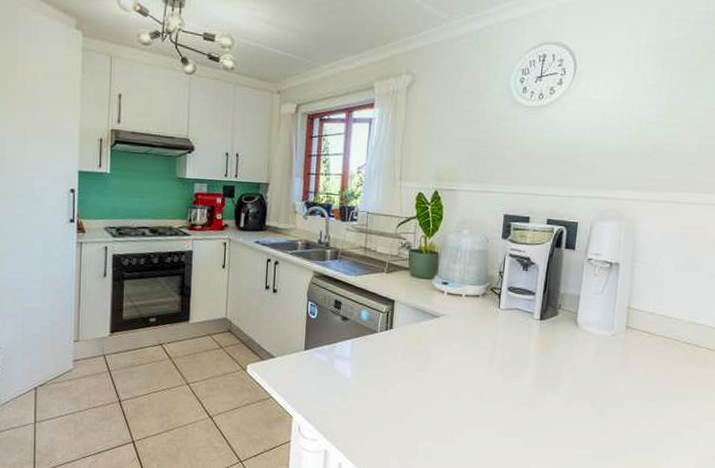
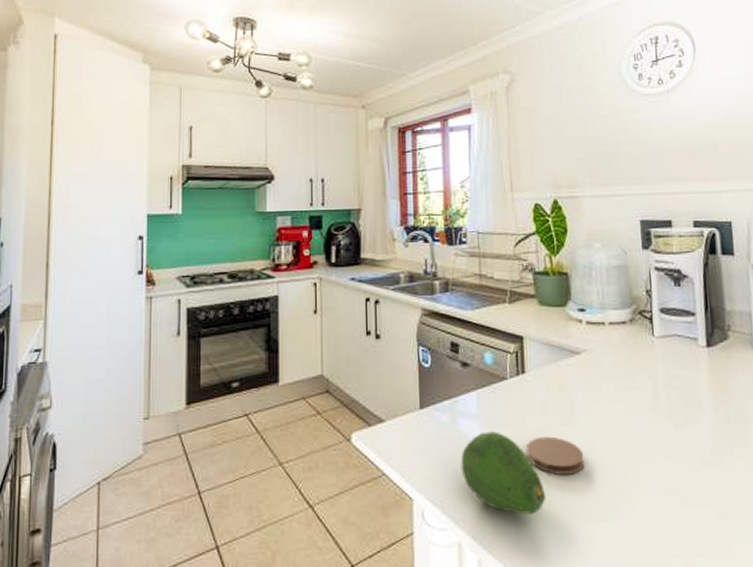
fruit: none [333,371,397,433] -> present [461,431,546,514]
coaster: none [386,378,431,407] -> present [526,436,585,475]

